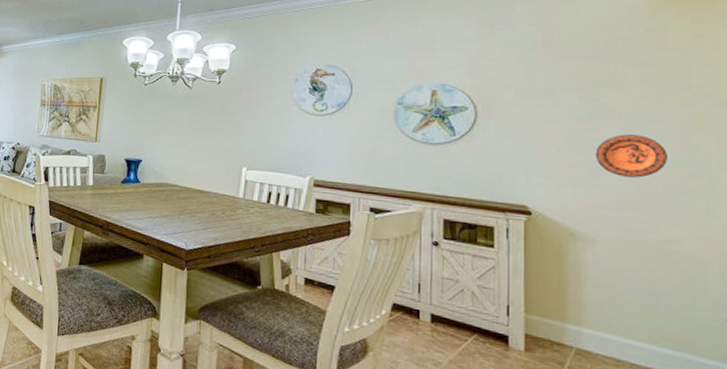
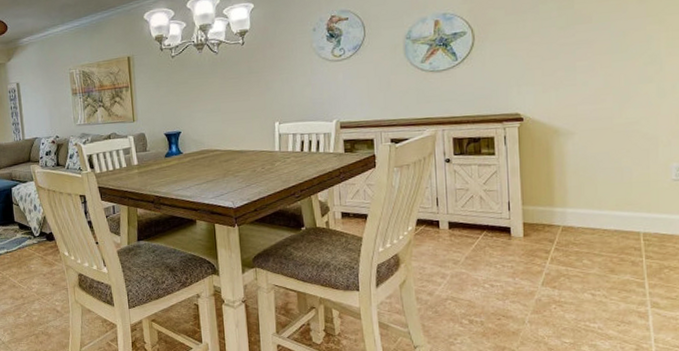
decorative plate: present [595,134,667,178] -> none [571,34,628,74]

